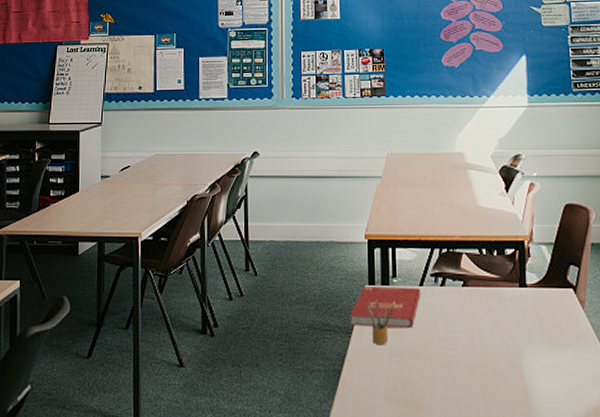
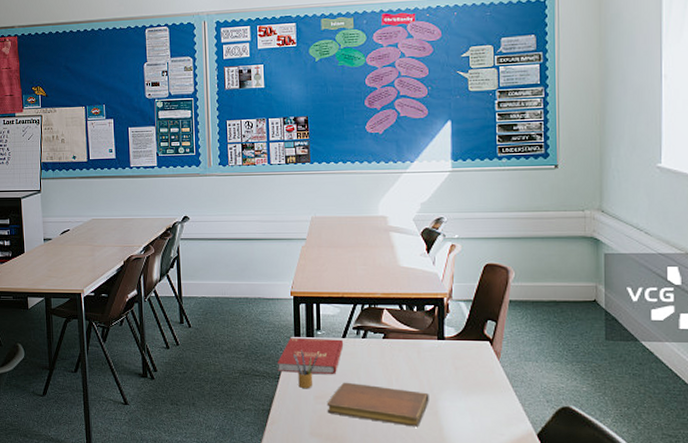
notebook: none [403,336,513,388] -> present [327,382,429,427]

